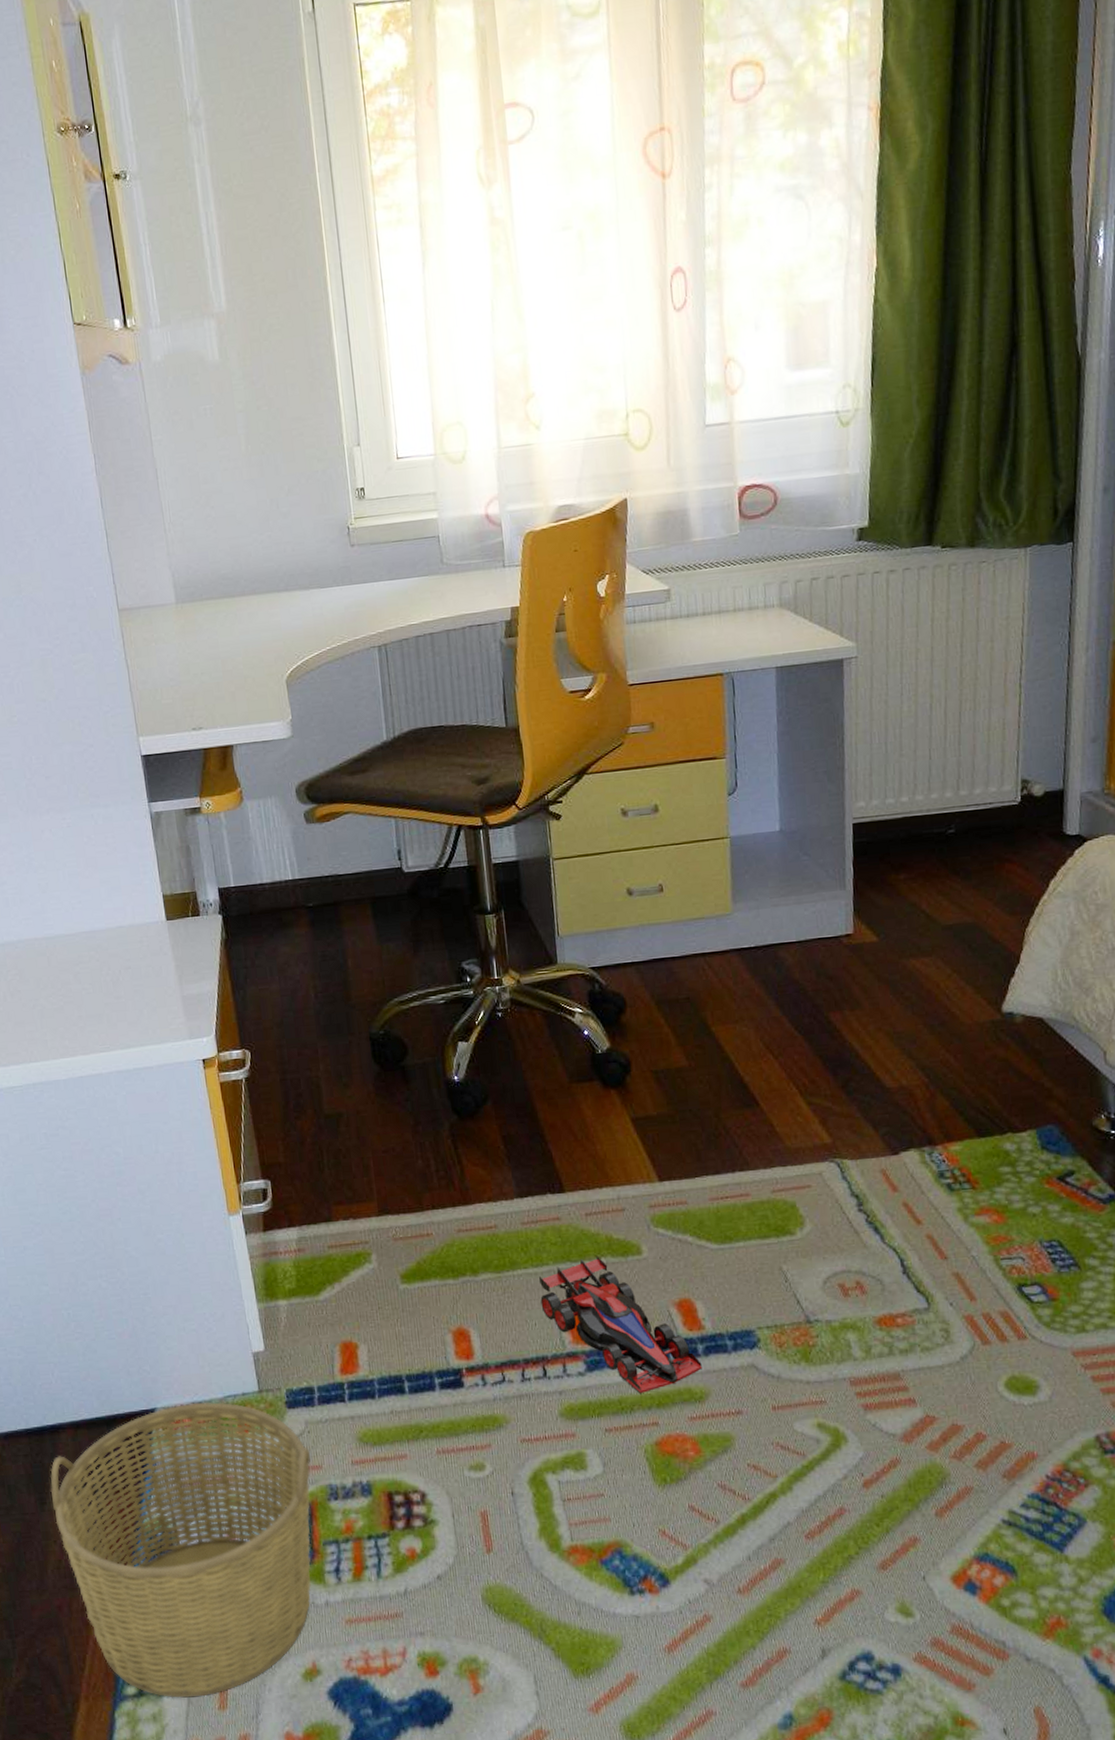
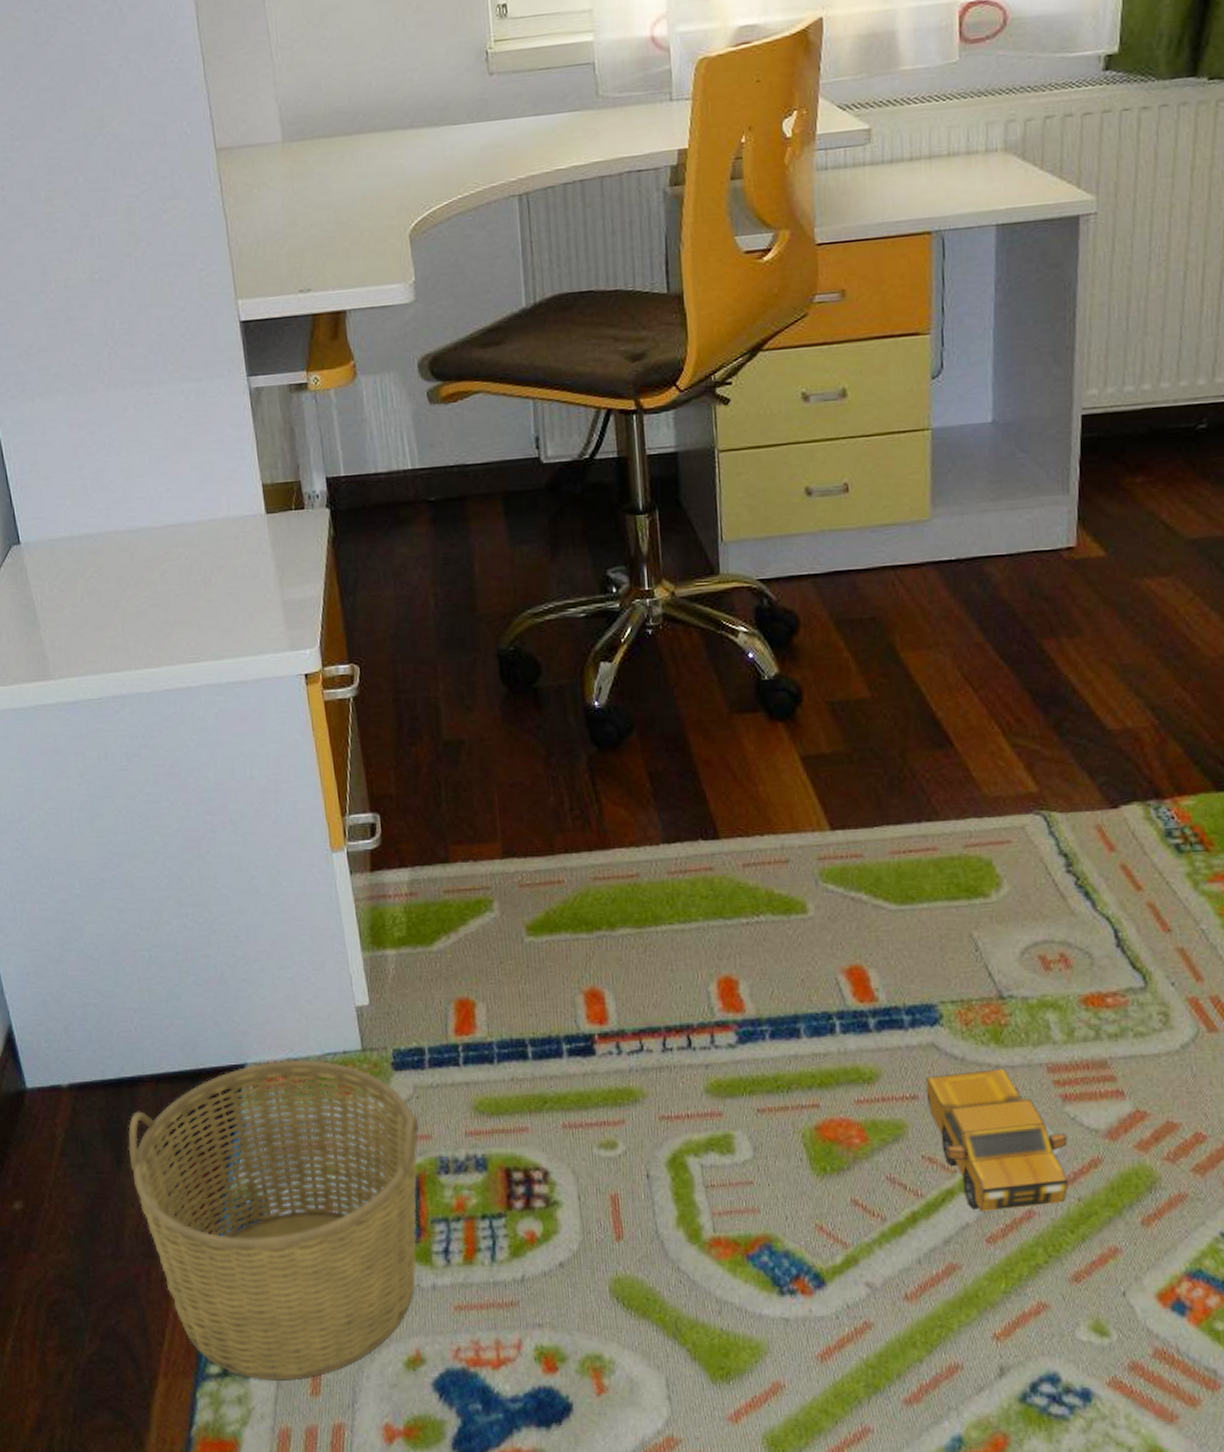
toy car: present [539,1256,702,1394] -> none [686,913,873,1072]
toy truck: none [748,1384,873,1511] -> present [925,1069,1068,1211]

